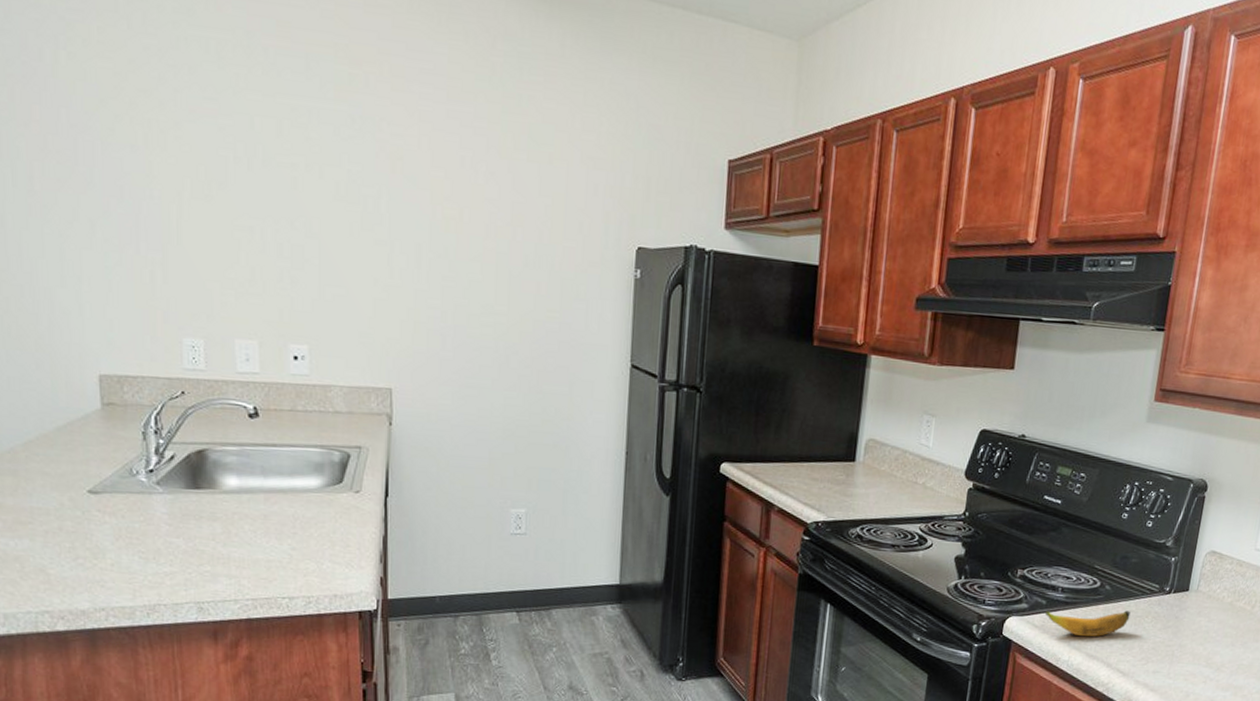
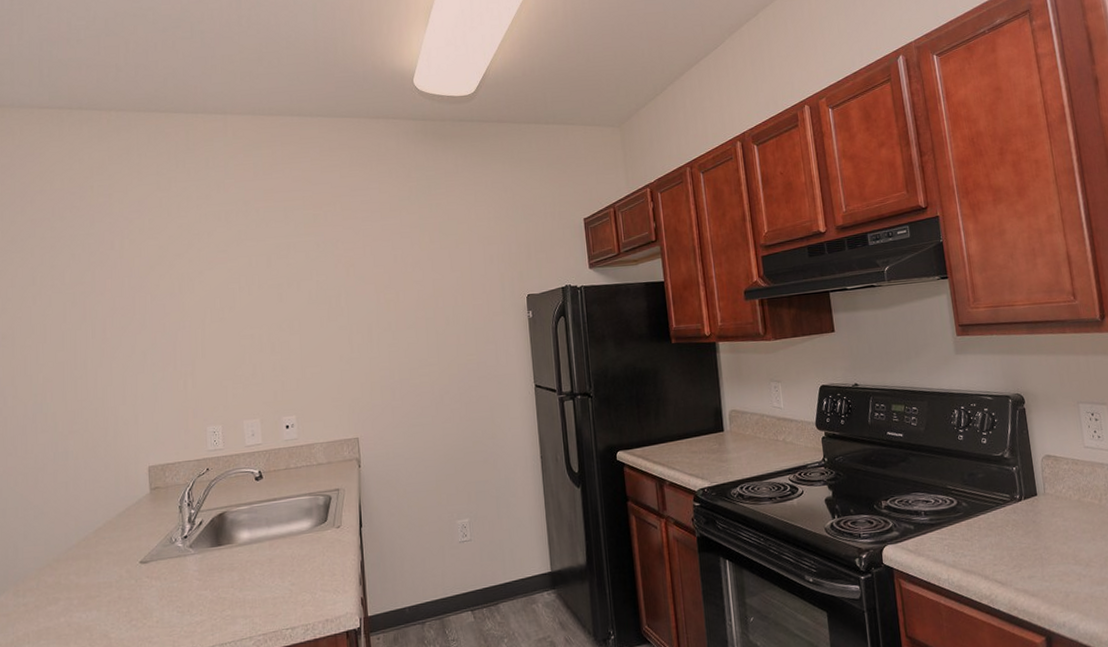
banana: present [1044,610,1131,637] -> none [915,522,992,554]

